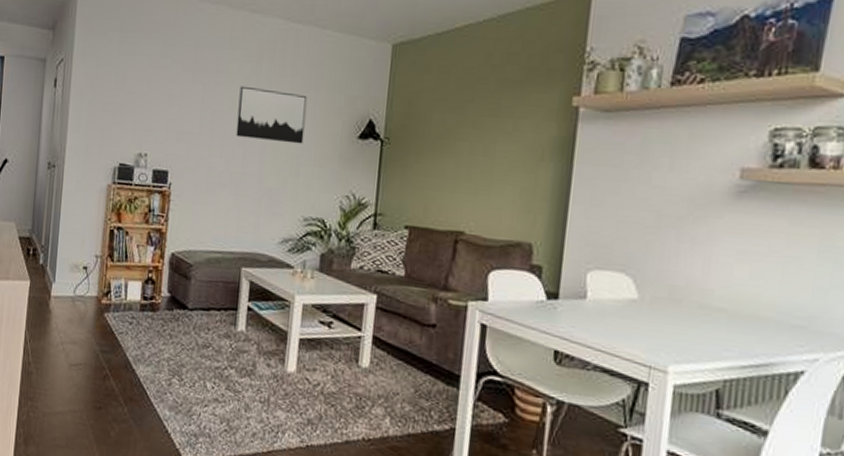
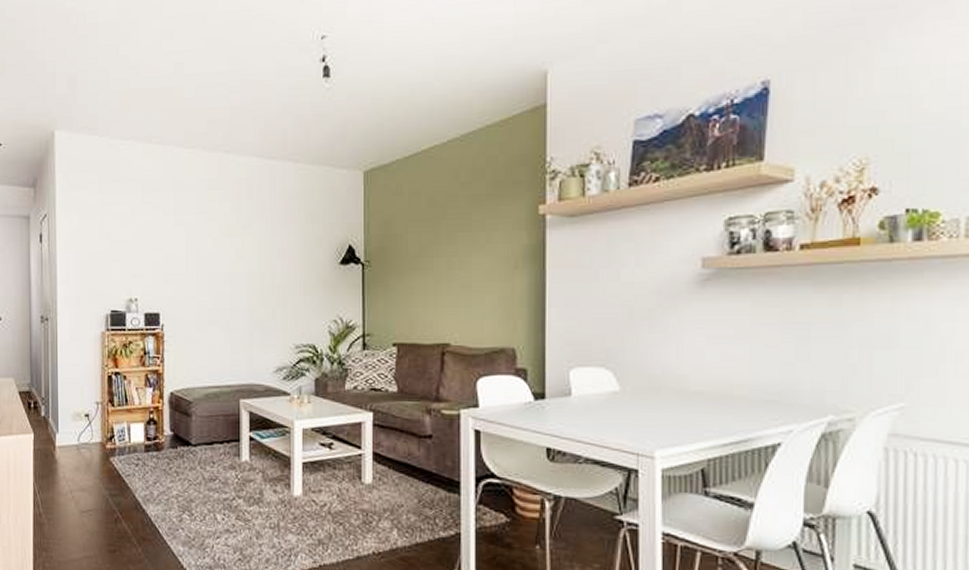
wall art: present [236,85,308,144] -> none [221,224,288,275]

